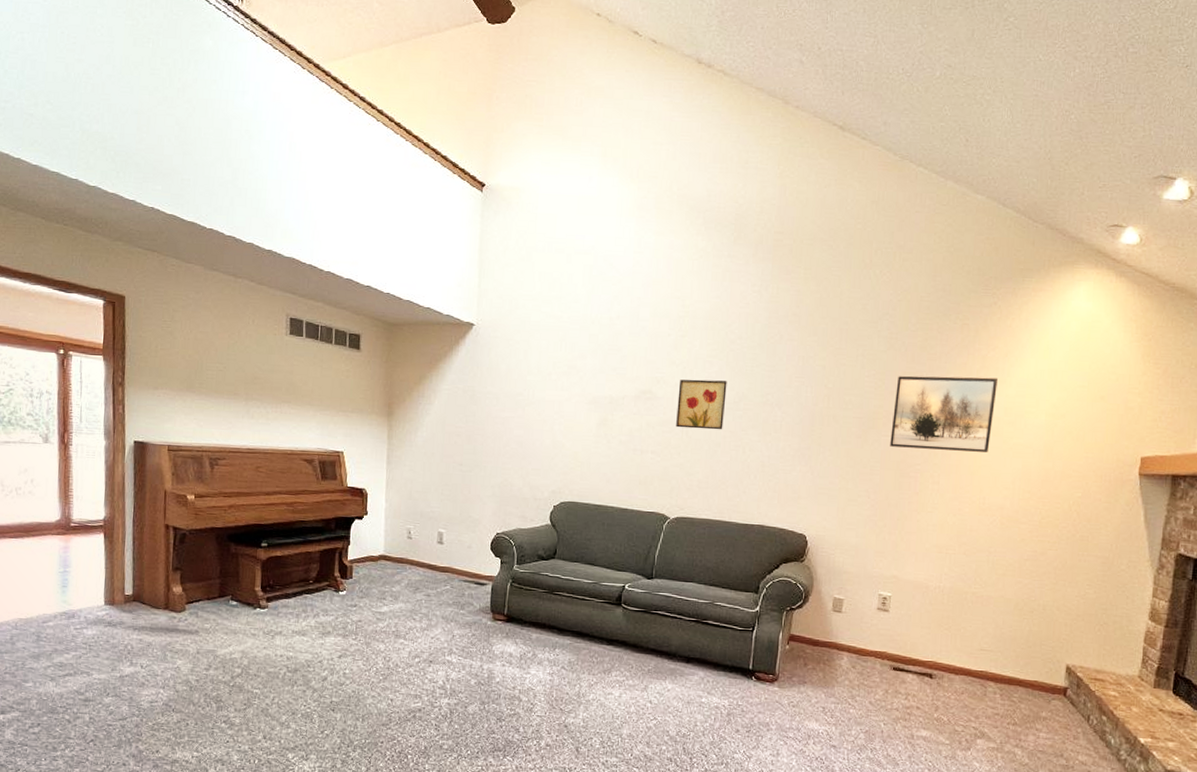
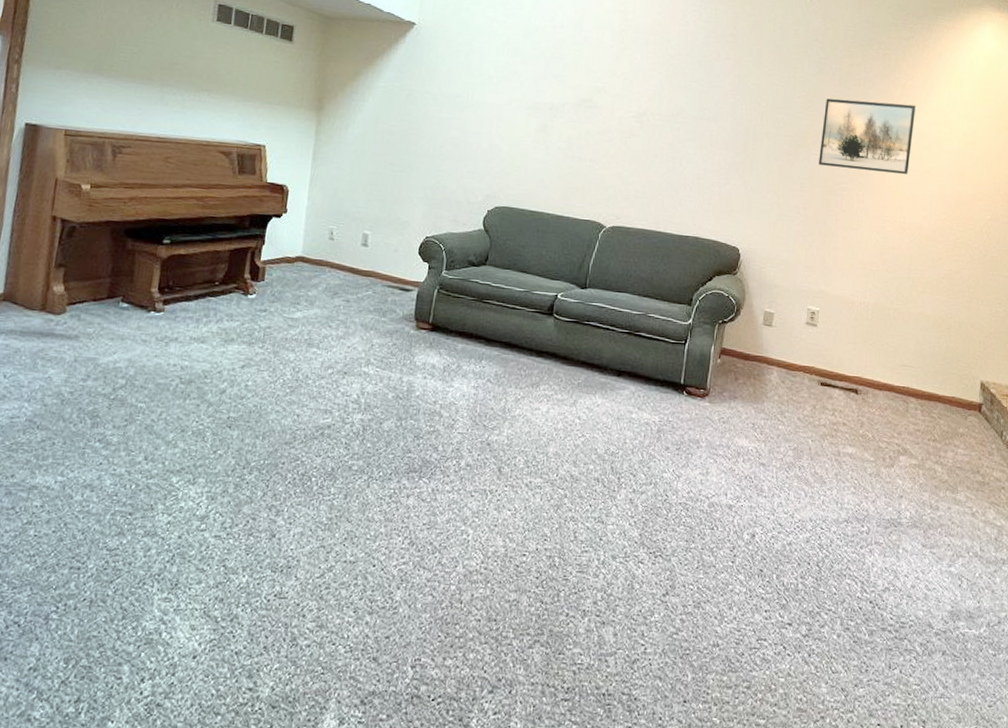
wall art: present [676,379,727,430] -> none [615,90,666,142]

